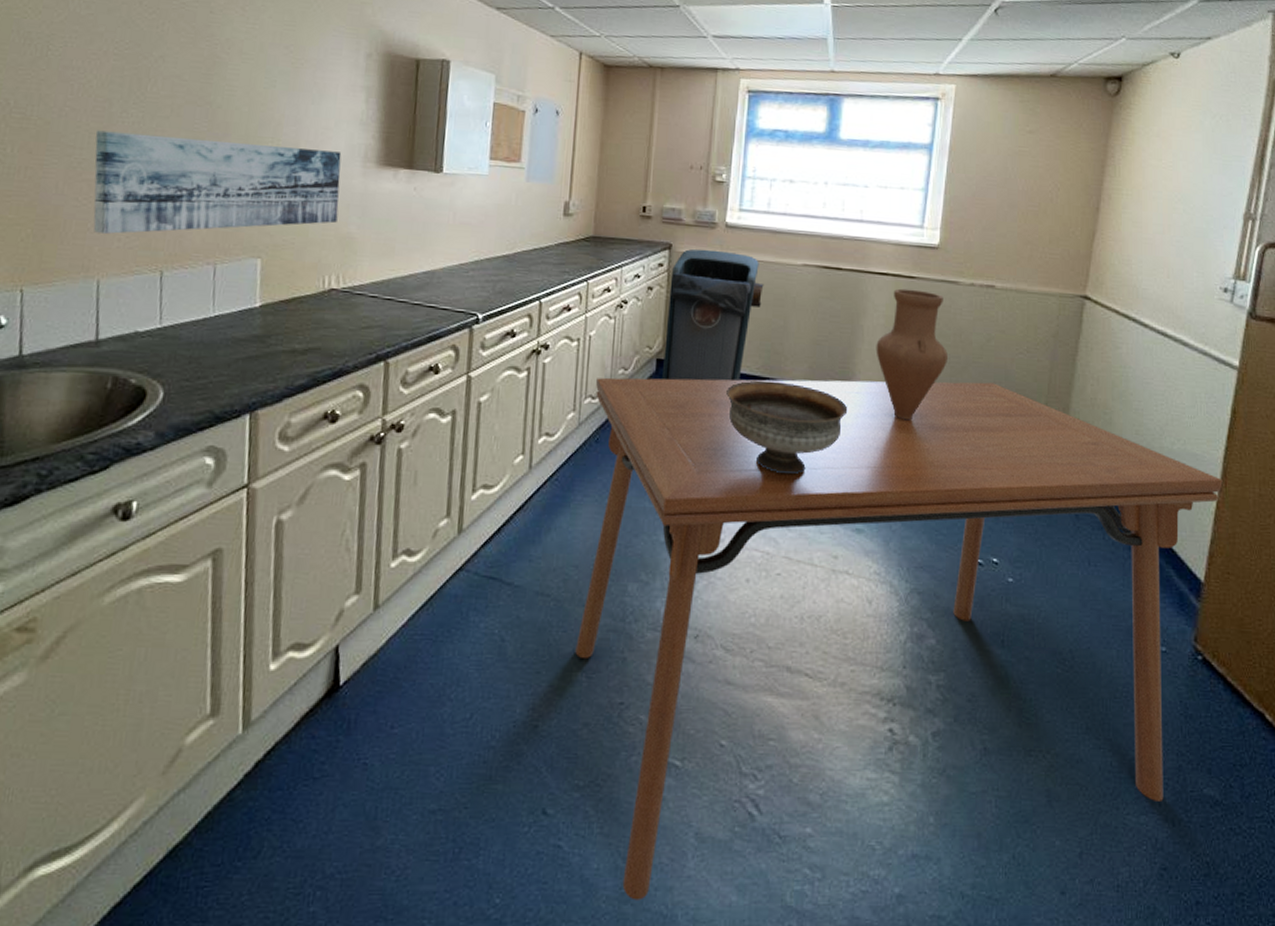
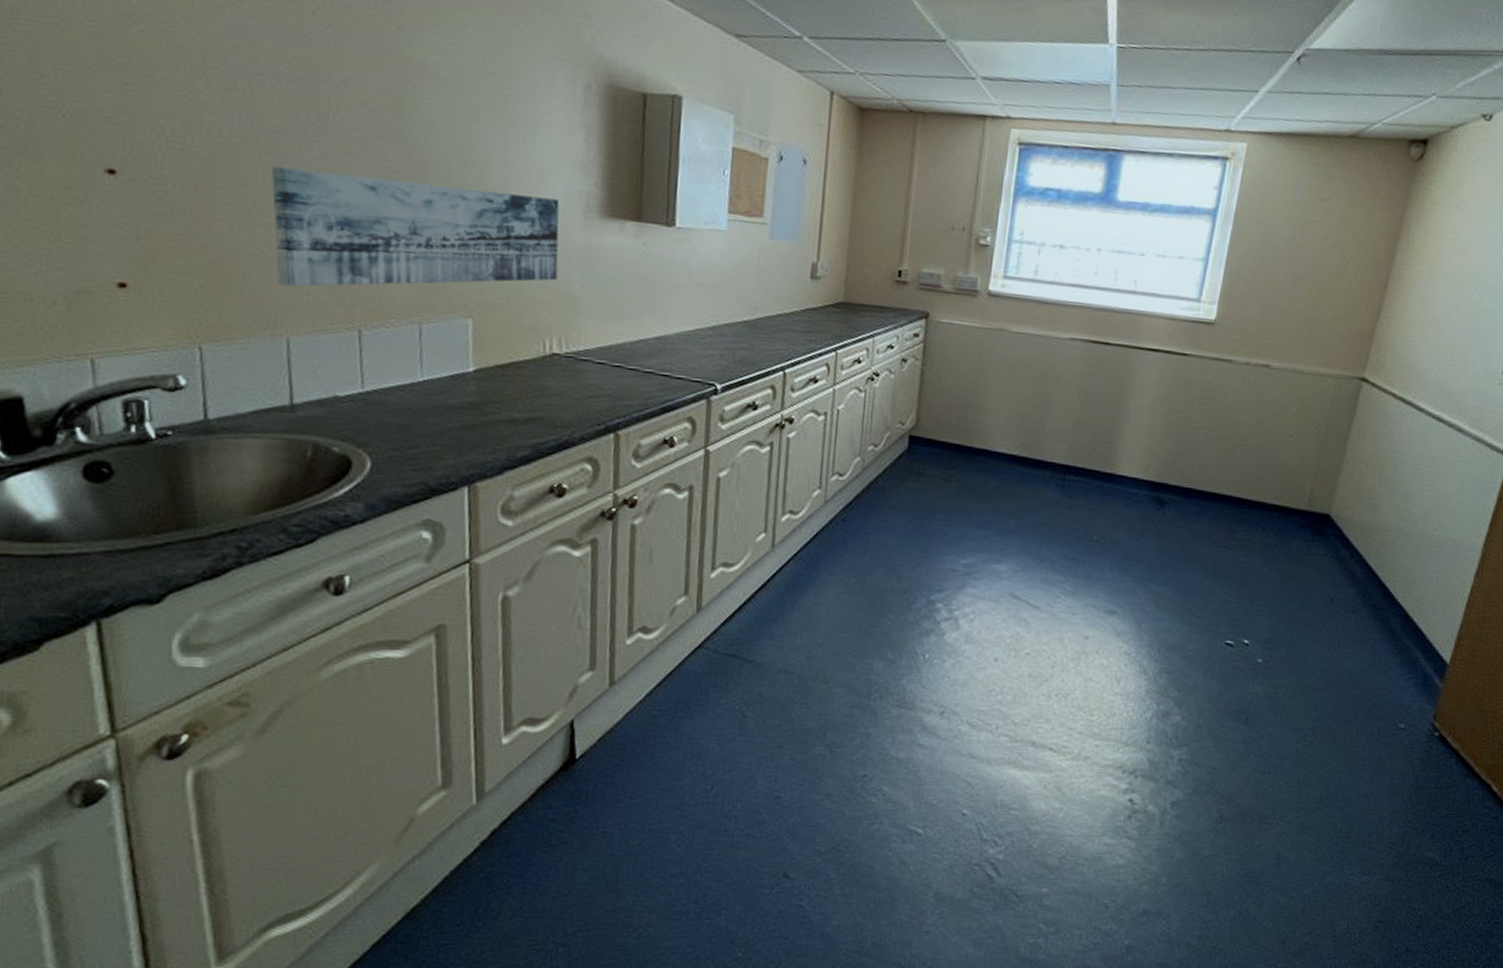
dining table: present [575,377,1223,901] -> none [818,454,1480,953]
trash can: present [661,249,764,382] -> none [913,318,1027,461]
bowl: present [726,380,848,475] -> none [982,459,1108,556]
vase: present [876,288,948,421] -> none [1141,366,1216,503]

